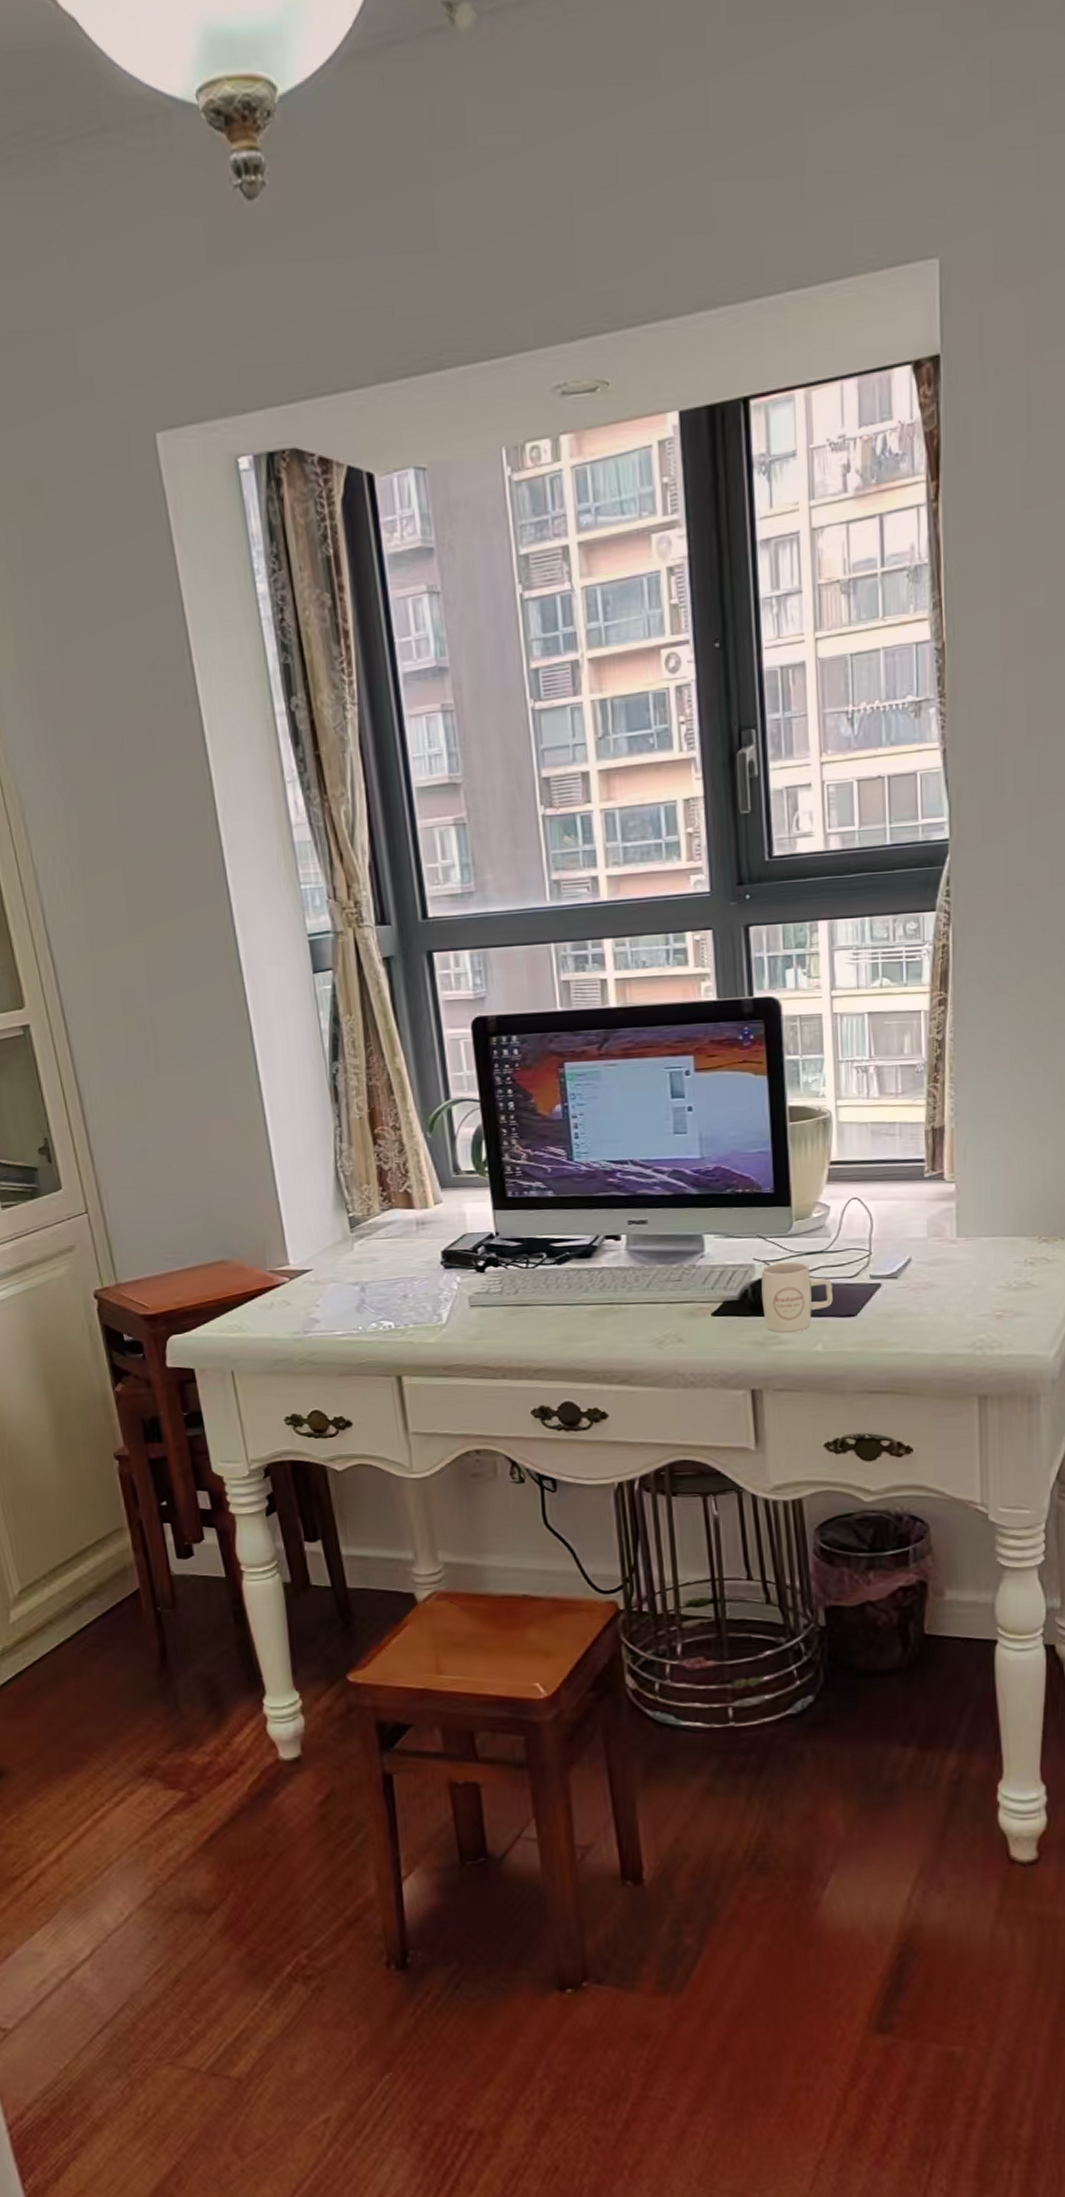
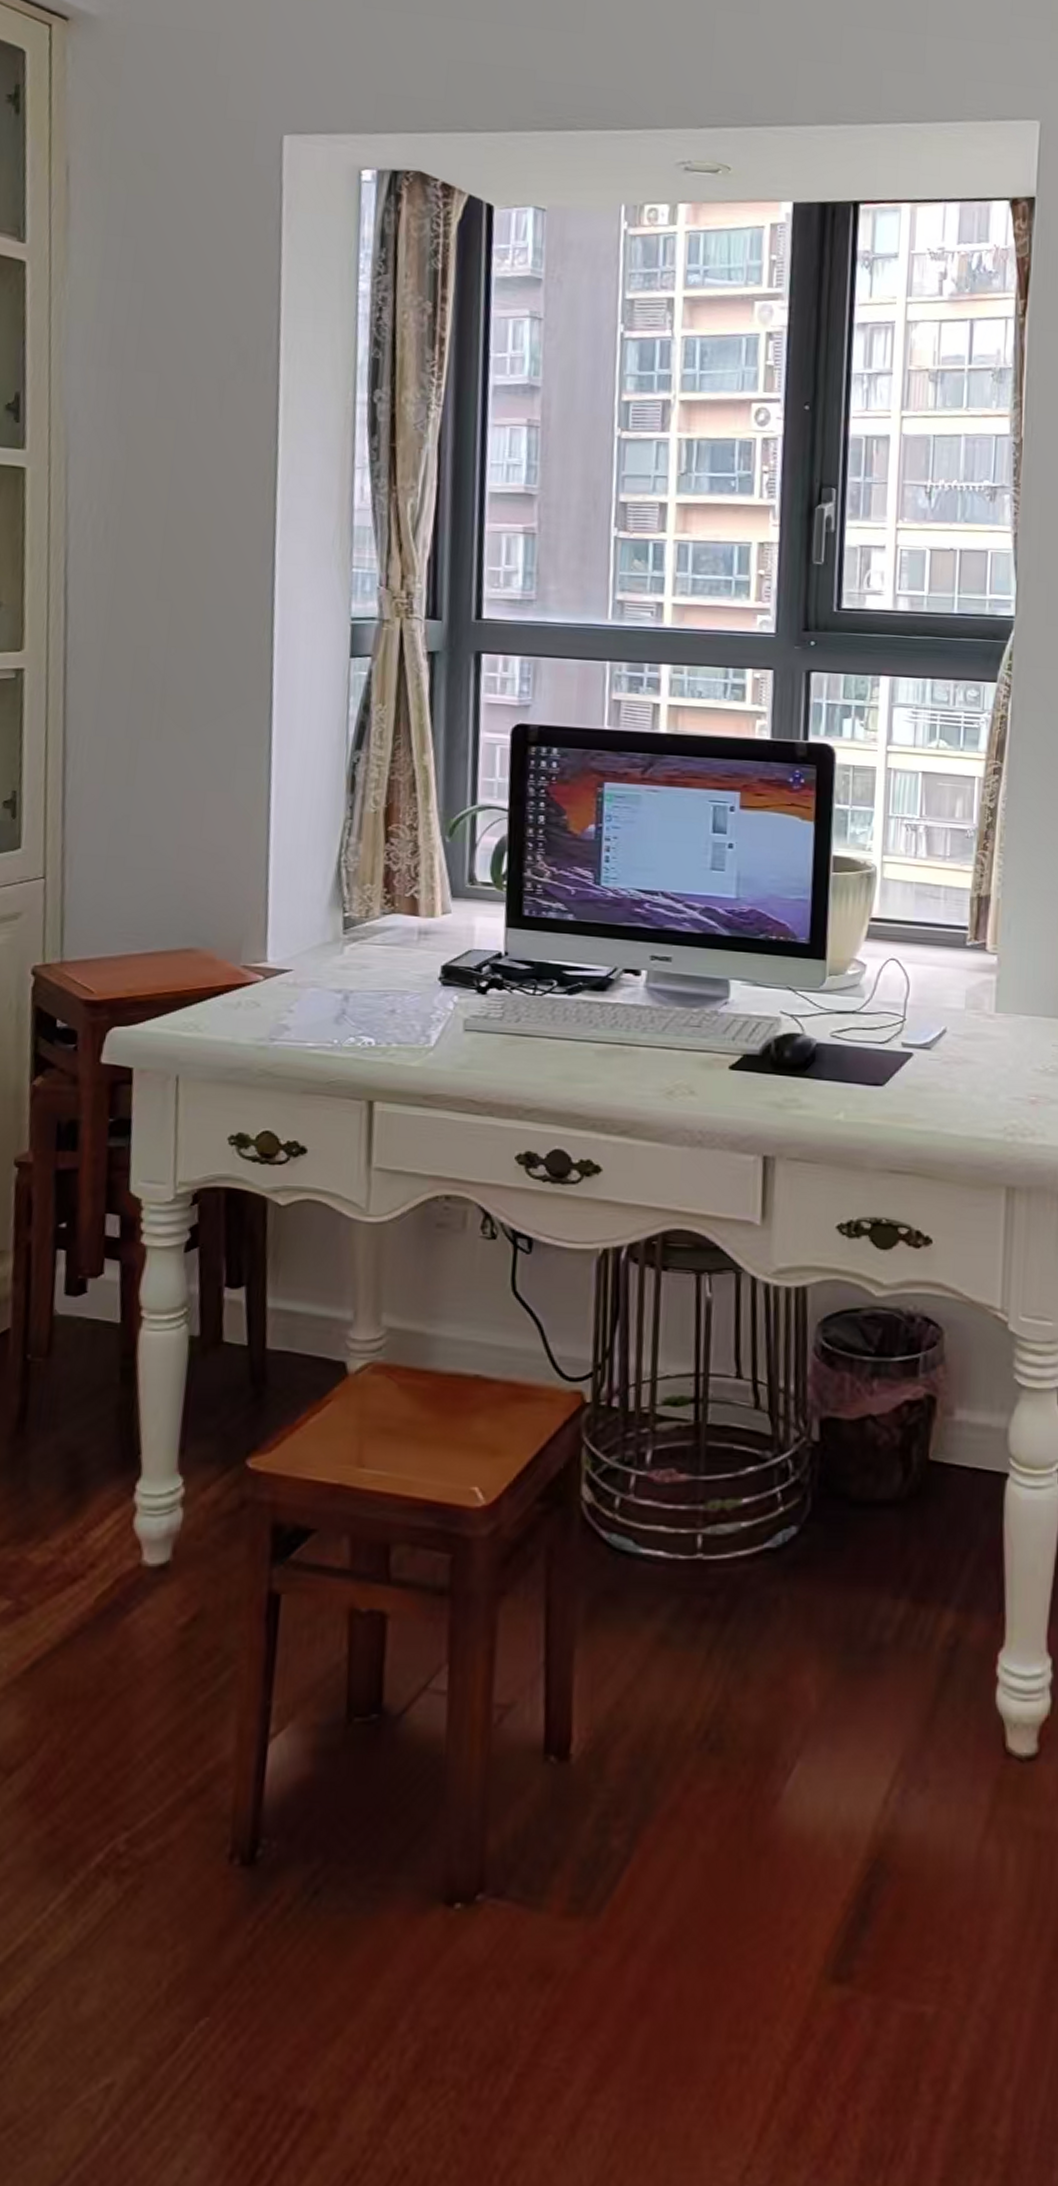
mug: present [761,1261,833,1333] -> none [784,1018,862,1097]

